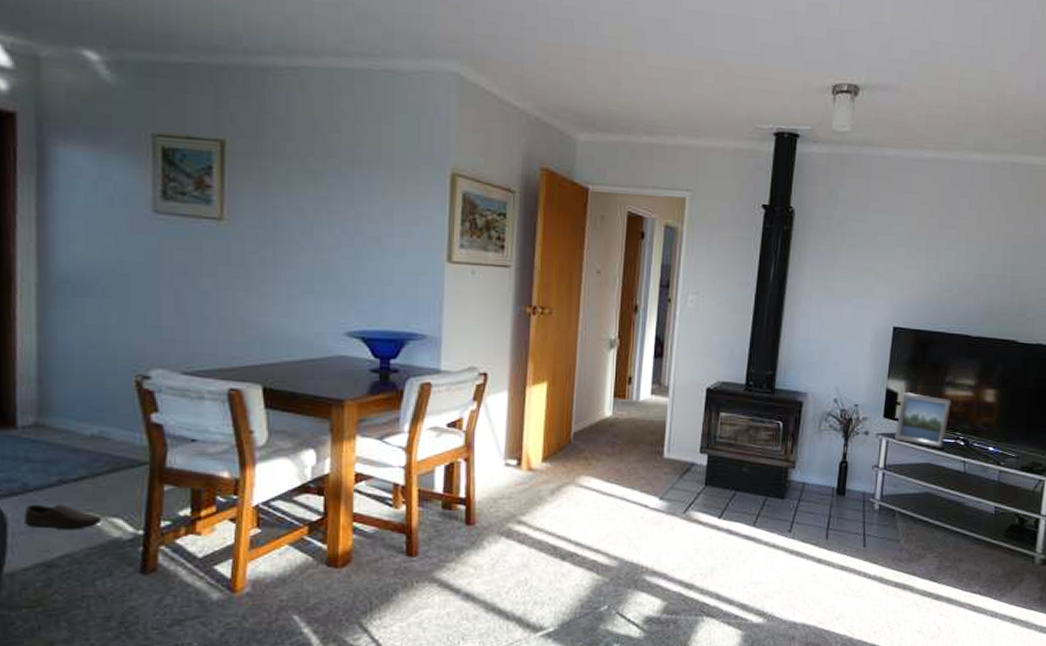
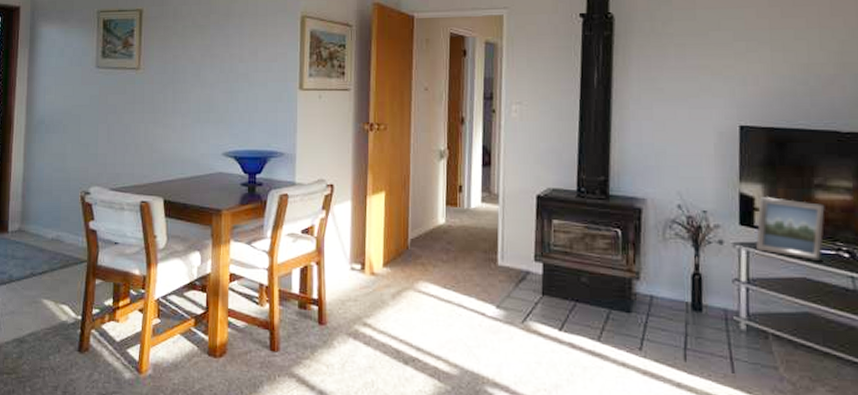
shoe: present [23,504,102,530] -> none [8,291,56,313]

